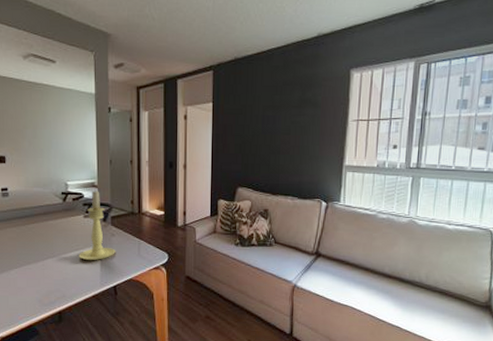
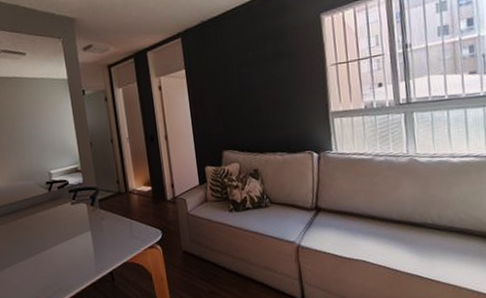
candle holder: present [79,190,115,261] -> none [70,175,107,249]

